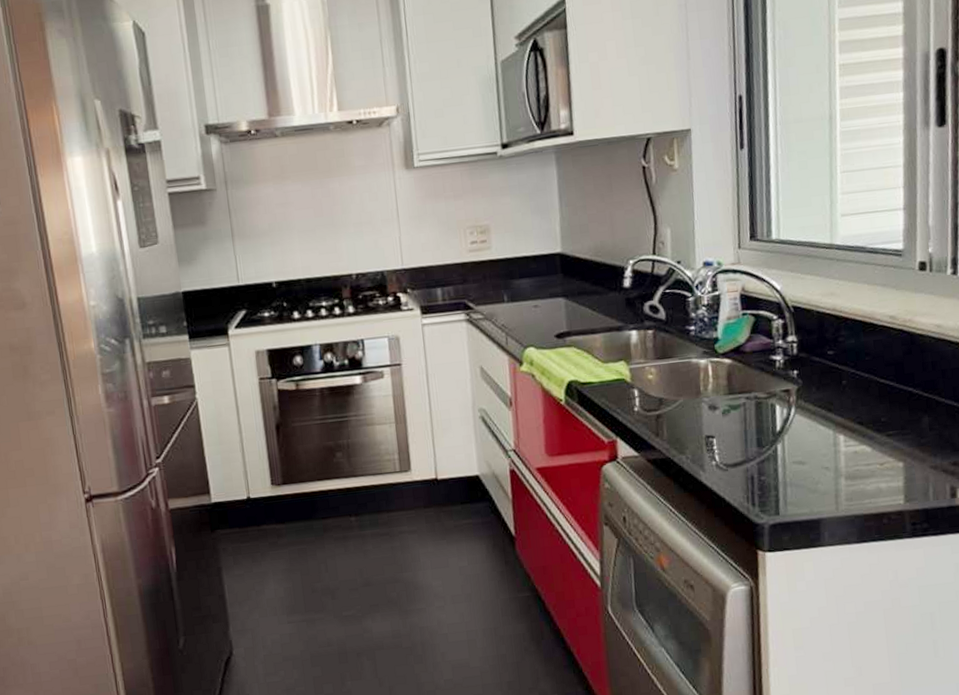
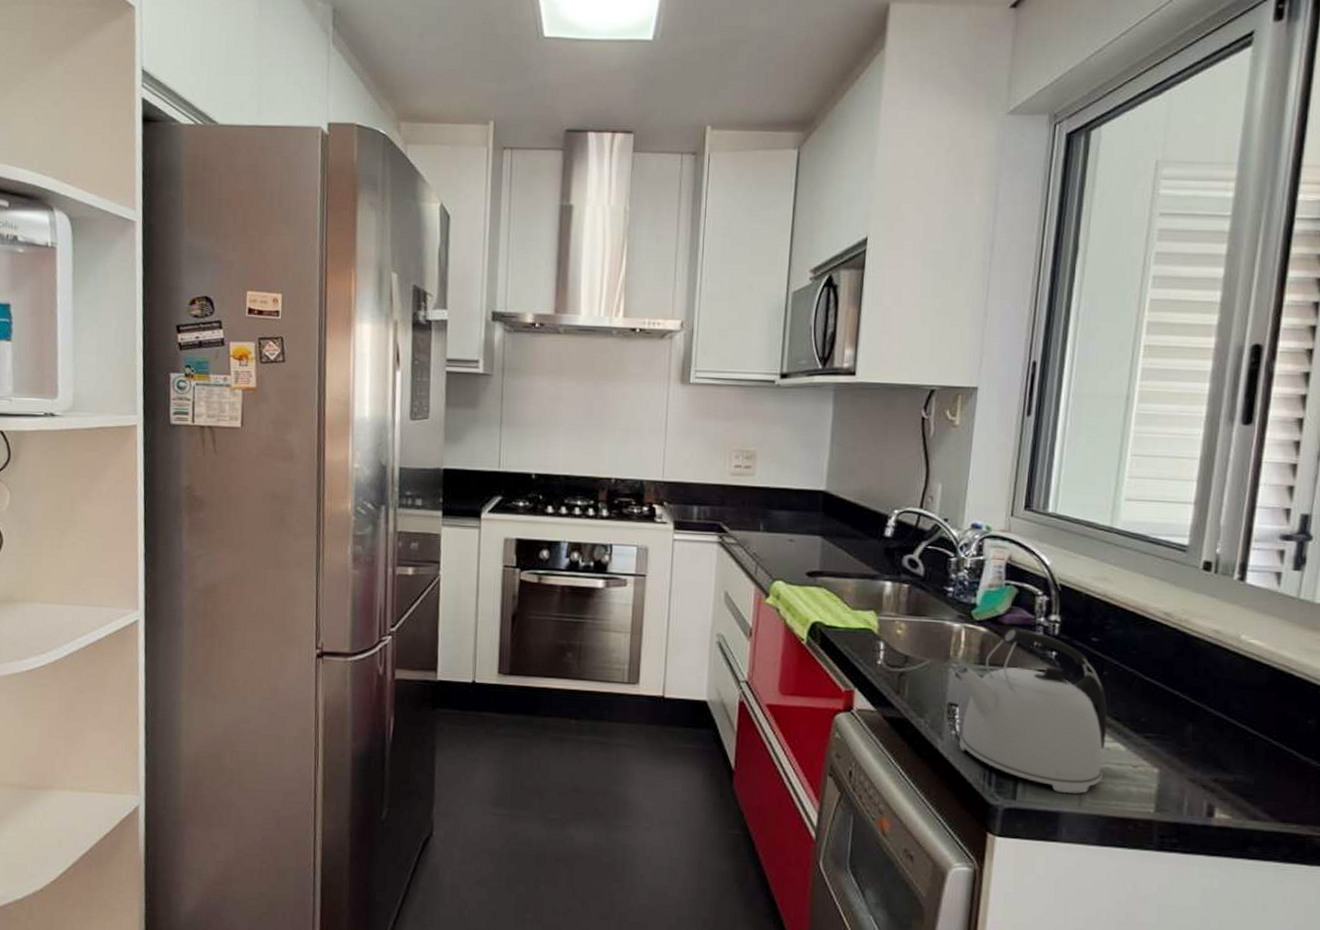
kettle: none [707,353,854,501] -> present [955,627,1107,794]

